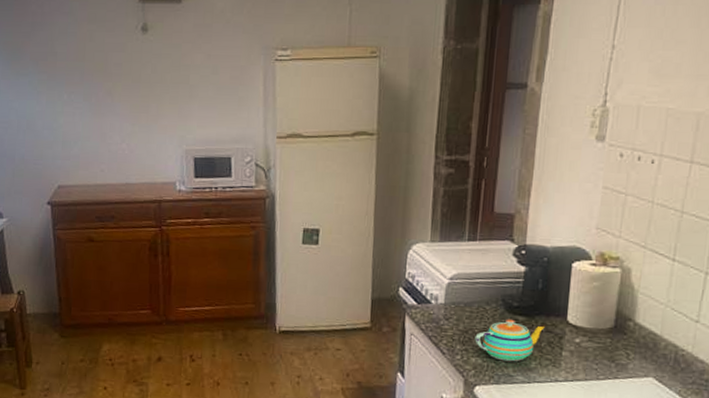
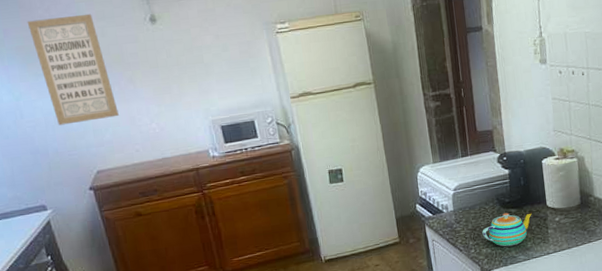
wall art: none [19,14,91,131] -> present [27,13,119,126]

